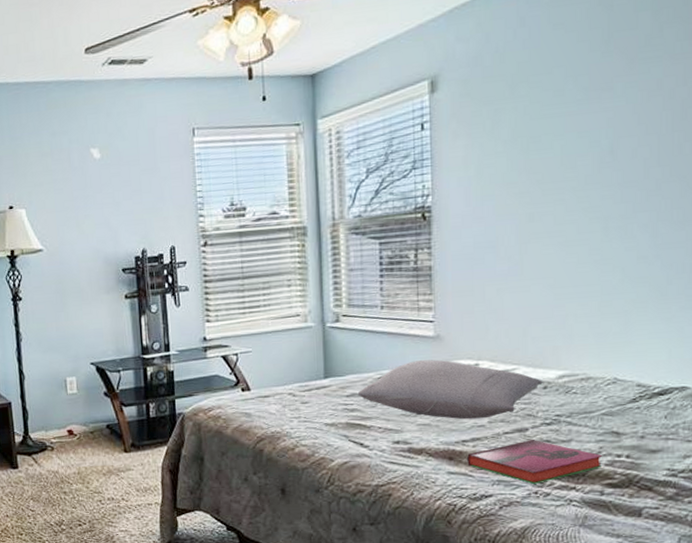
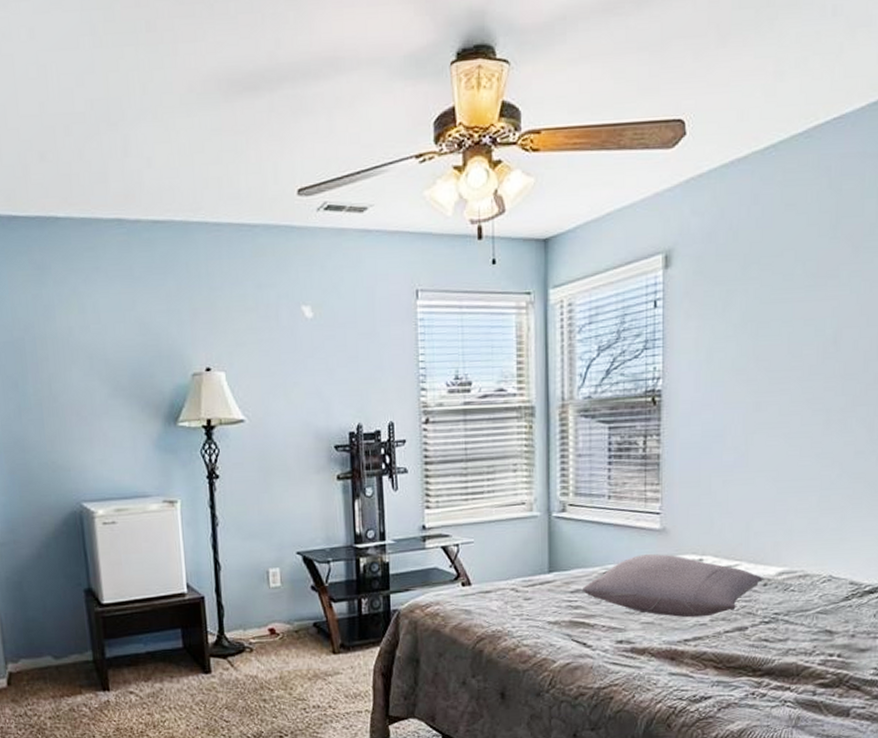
hardback book: present [467,440,603,484] -> none [689,639,817,685]

